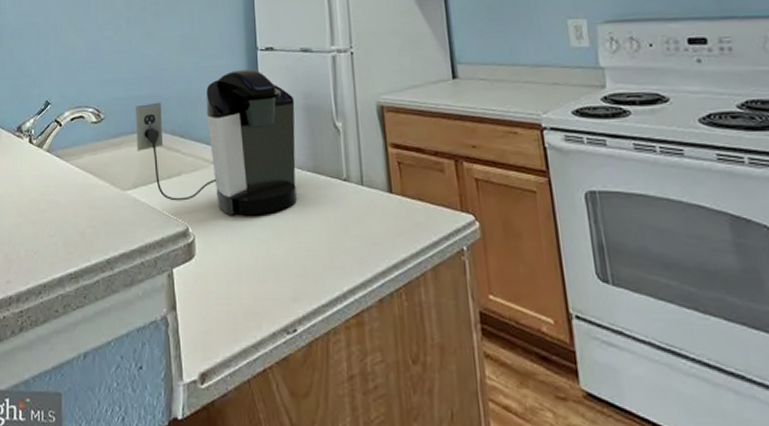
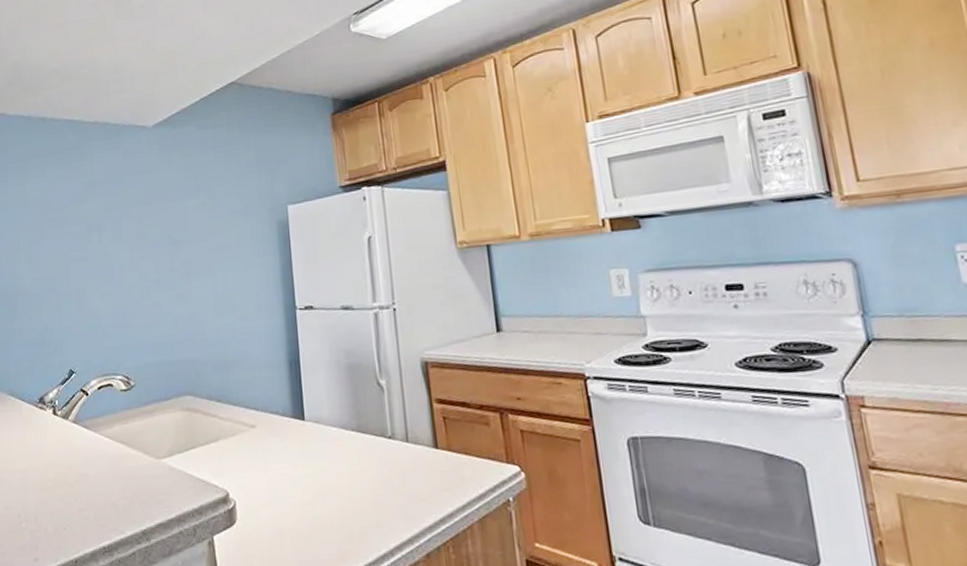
coffee maker: present [136,68,297,216] -> none [168,328,341,479]

